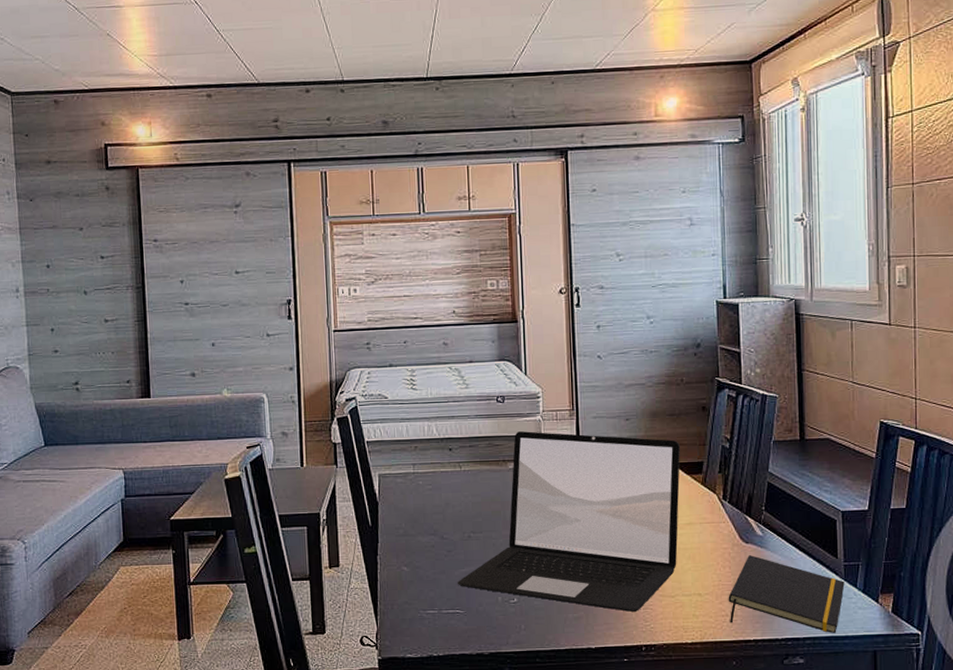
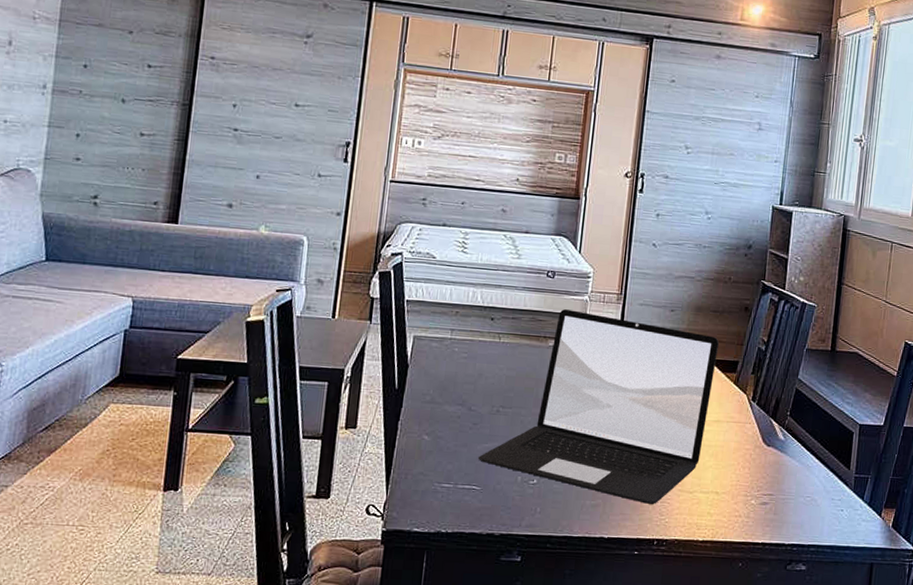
notepad: present [728,555,845,633] -> none [742,458,853,543]

